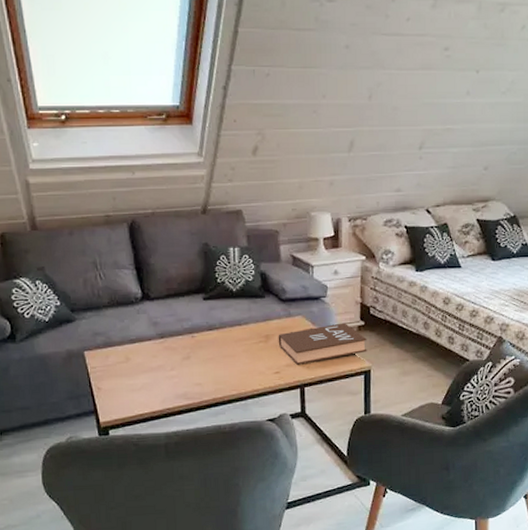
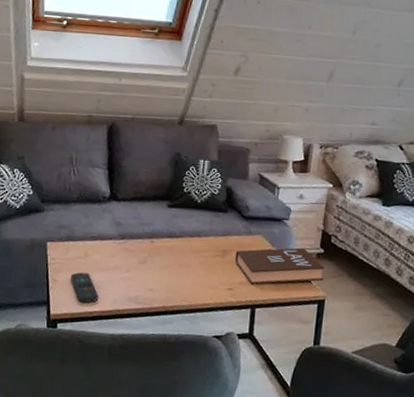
remote control: none [114,376,147,407] -> present [70,272,99,303]

